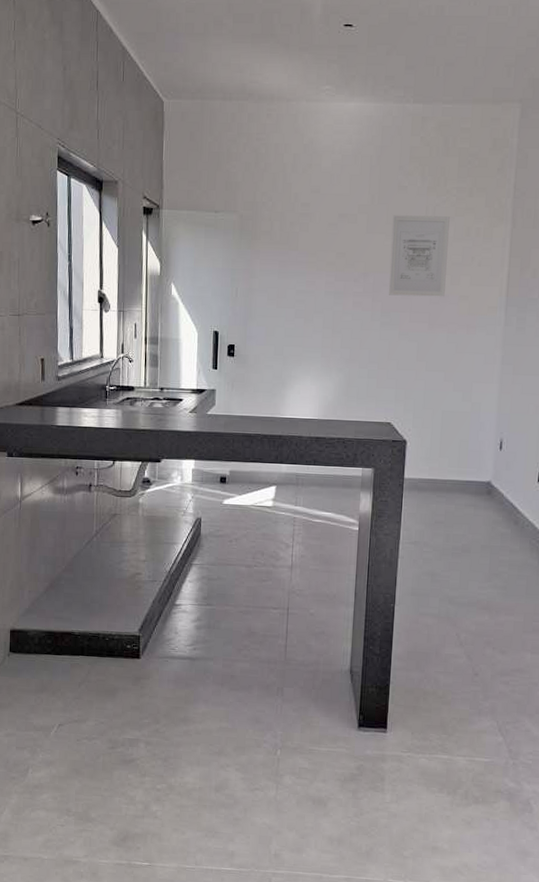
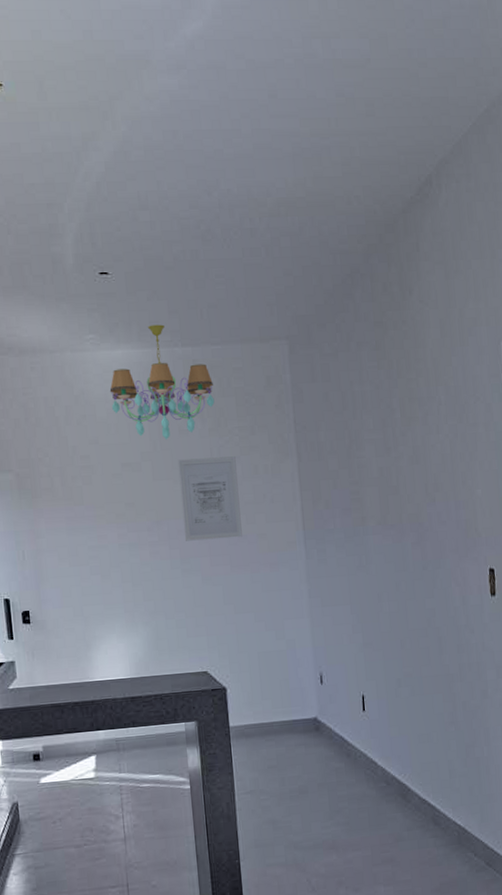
chandelier: none [337,79,439,195] -> present [109,324,215,440]

